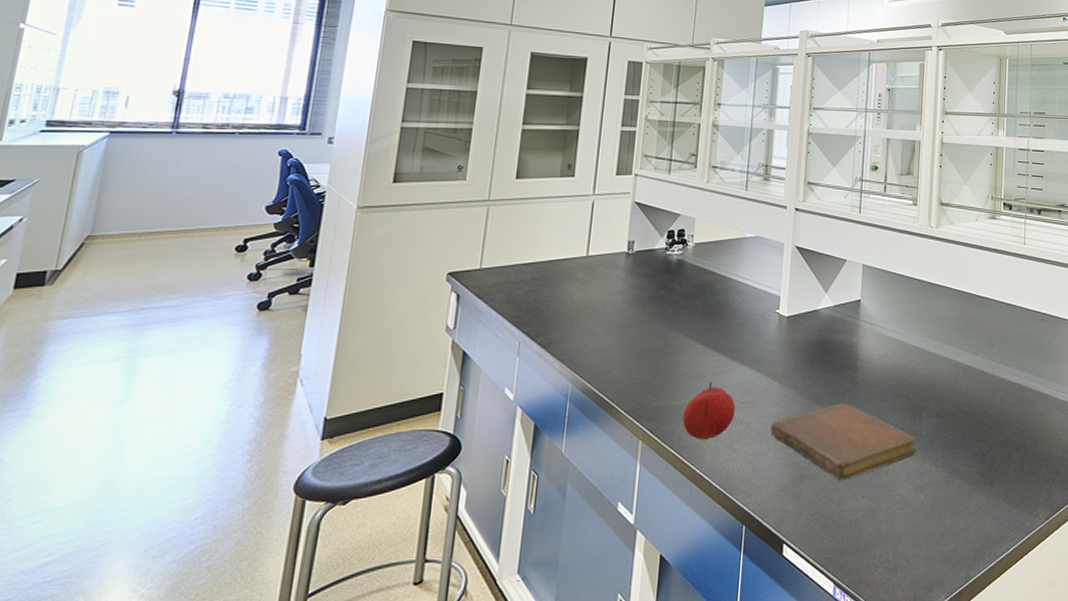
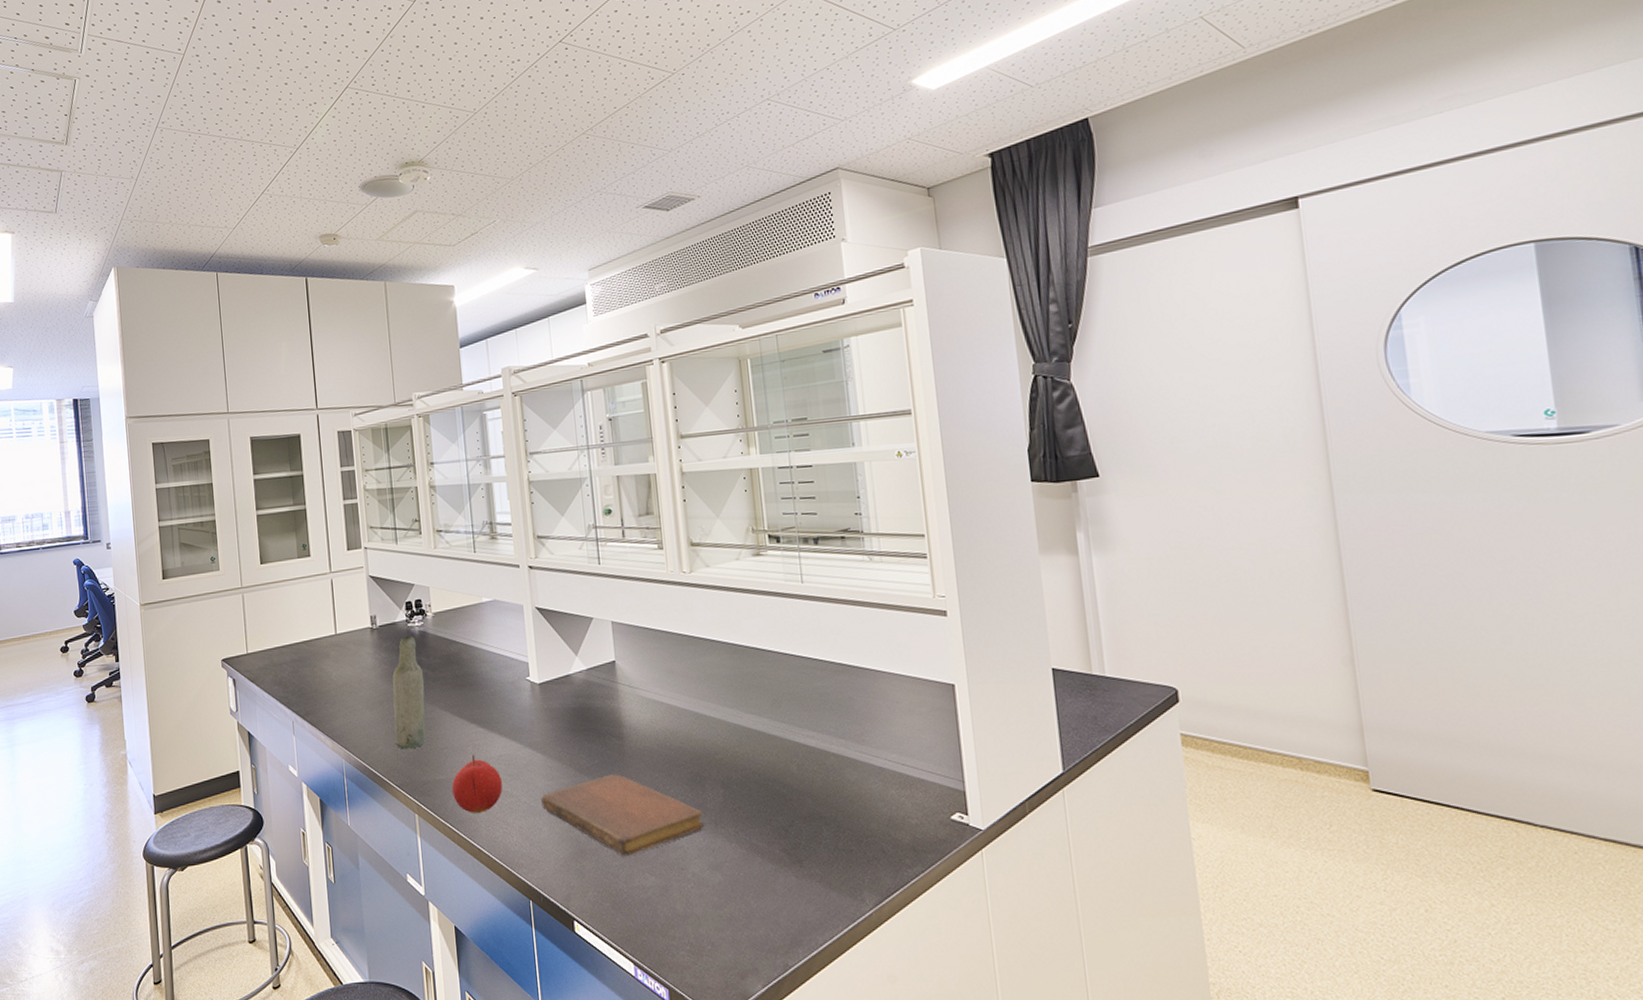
bottle: none [631,264,674,375] -> present [392,636,426,750]

